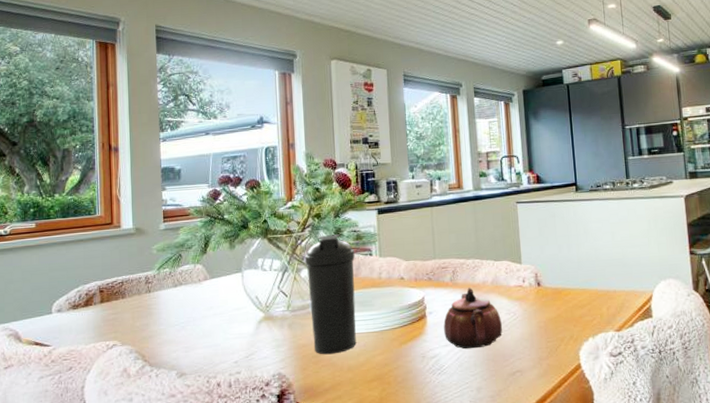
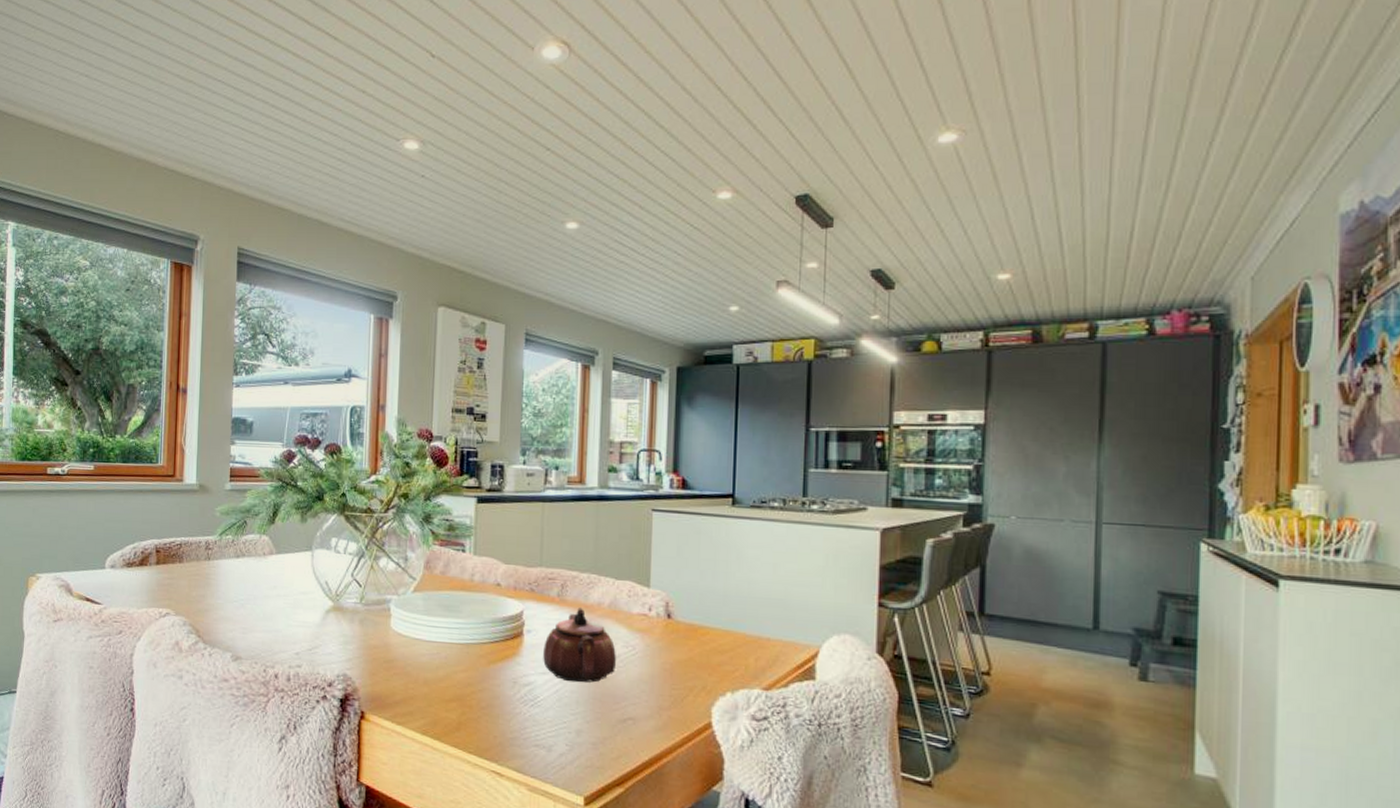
water bottle: present [304,234,356,355] -> none [385,520,444,663]

